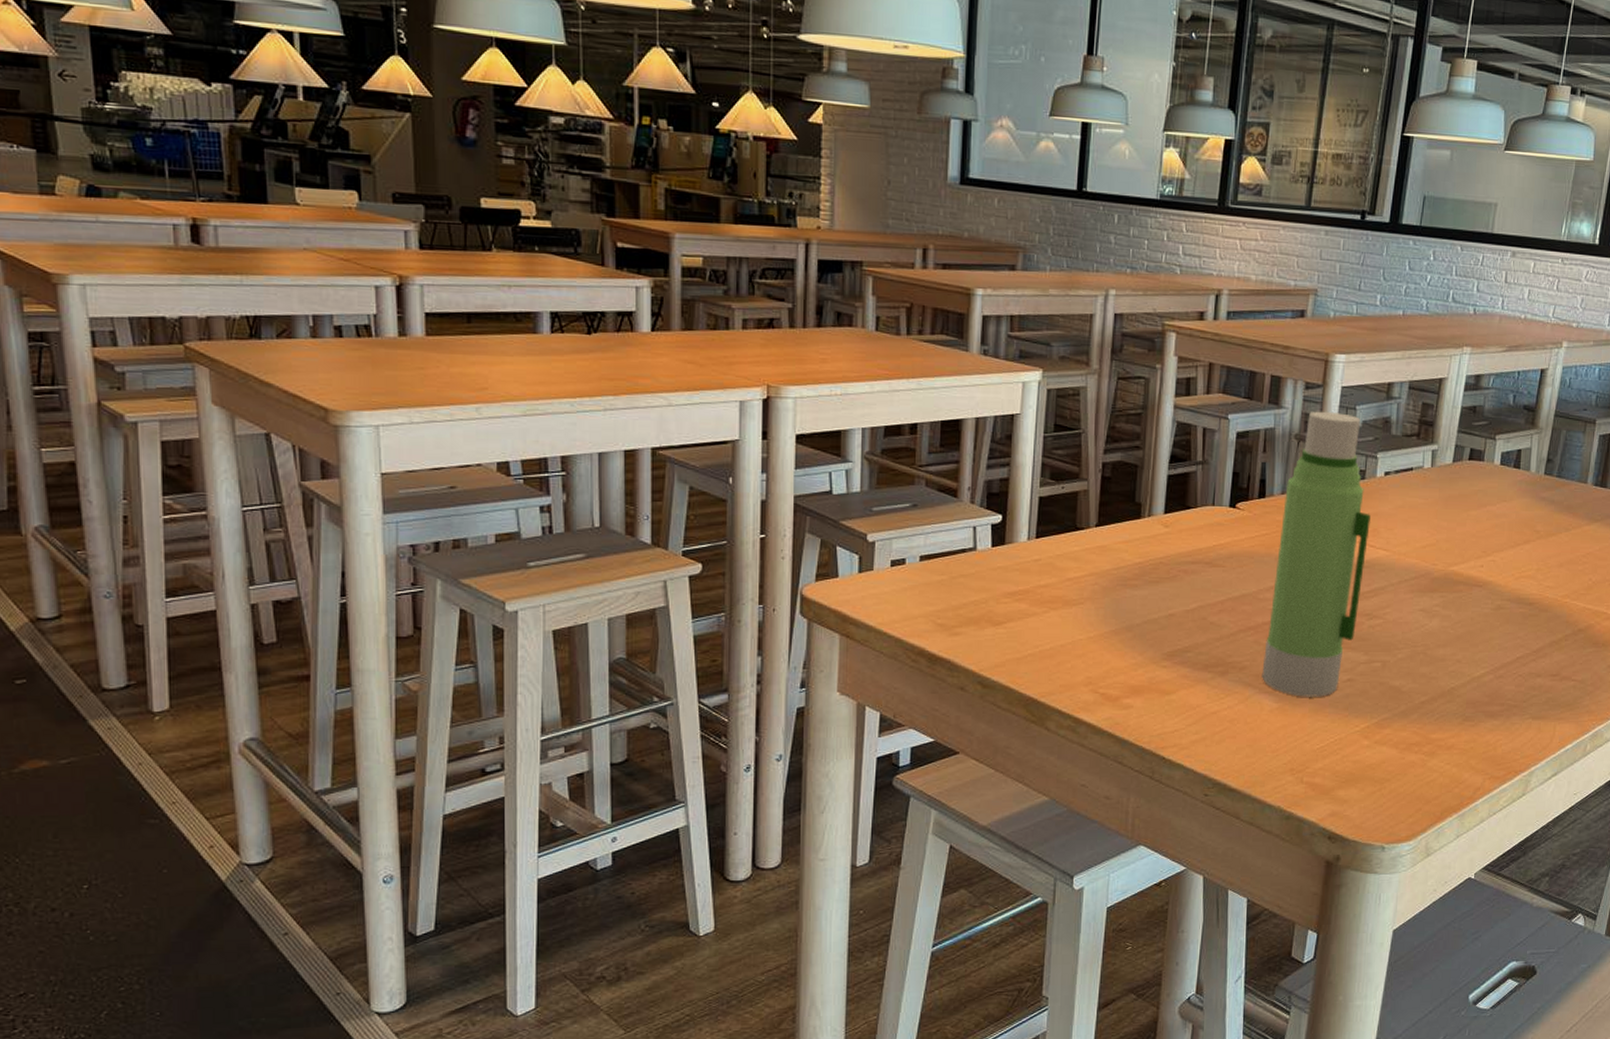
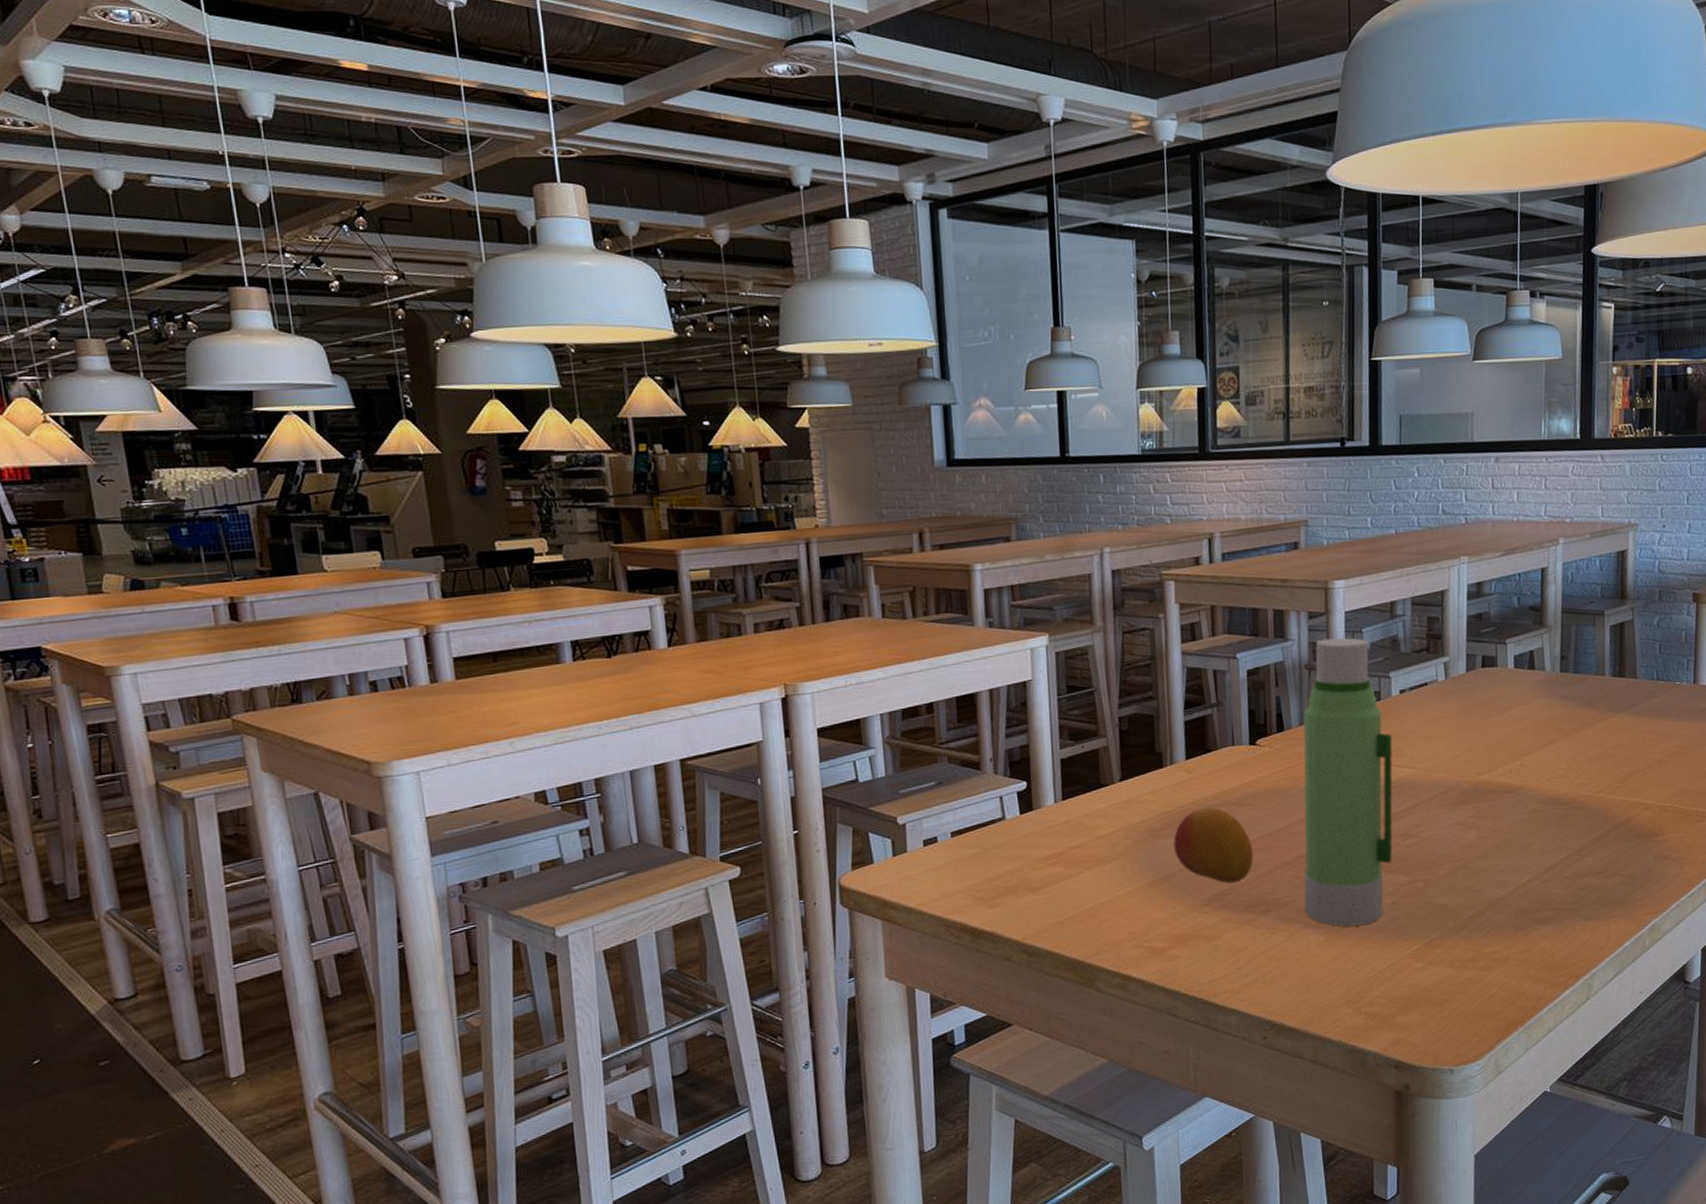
fruit: none [1141,563,1219,641] -> present [1173,807,1254,884]

